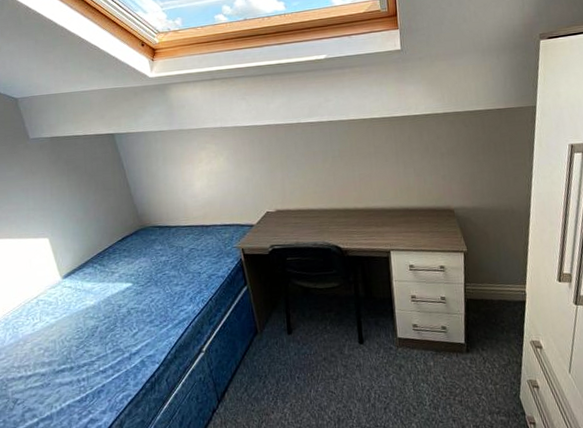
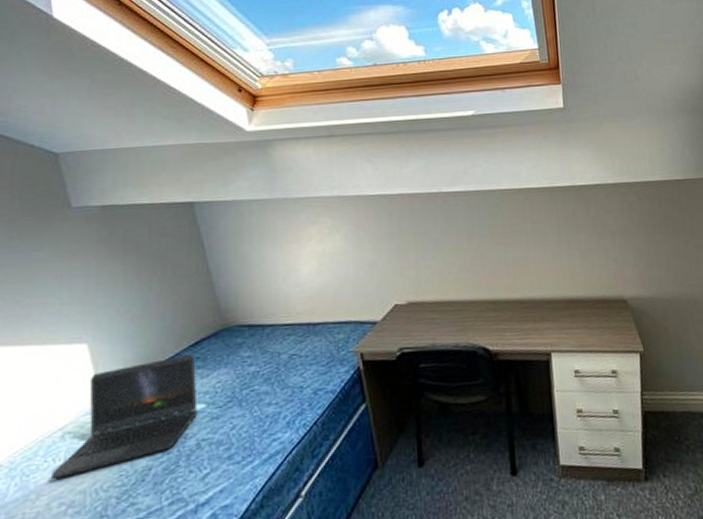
laptop computer: none [32,247,127,332] -> present [52,354,197,480]

